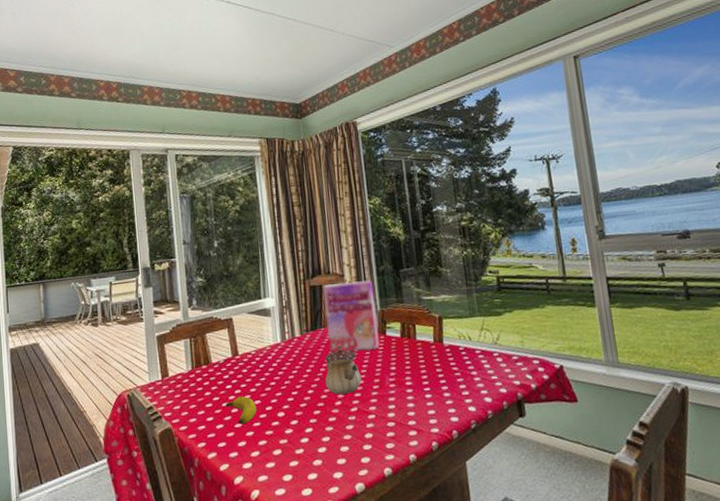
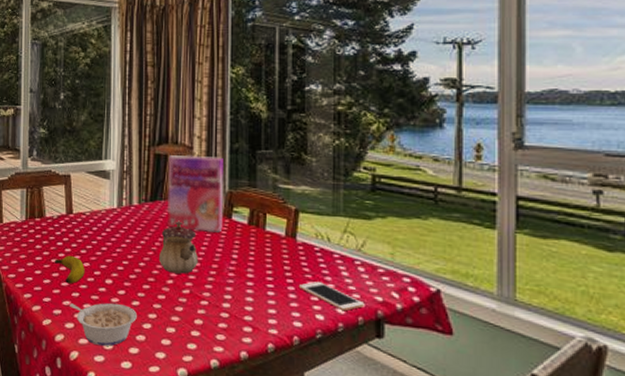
legume: none [244,434,312,480] -> present [69,303,137,346]
cell phone: none [450,377,507,399] -> present [298,281,365,311]

